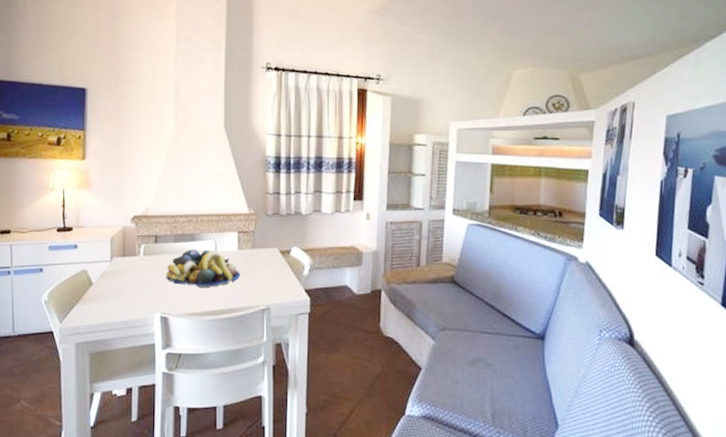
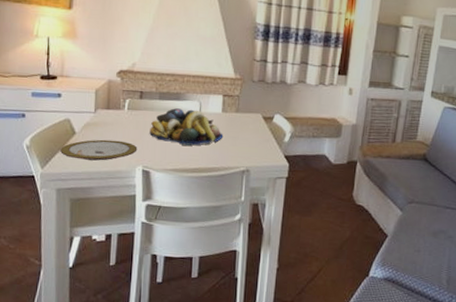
plate: none [78,288,155,311] -> present [60,139,138,161]

